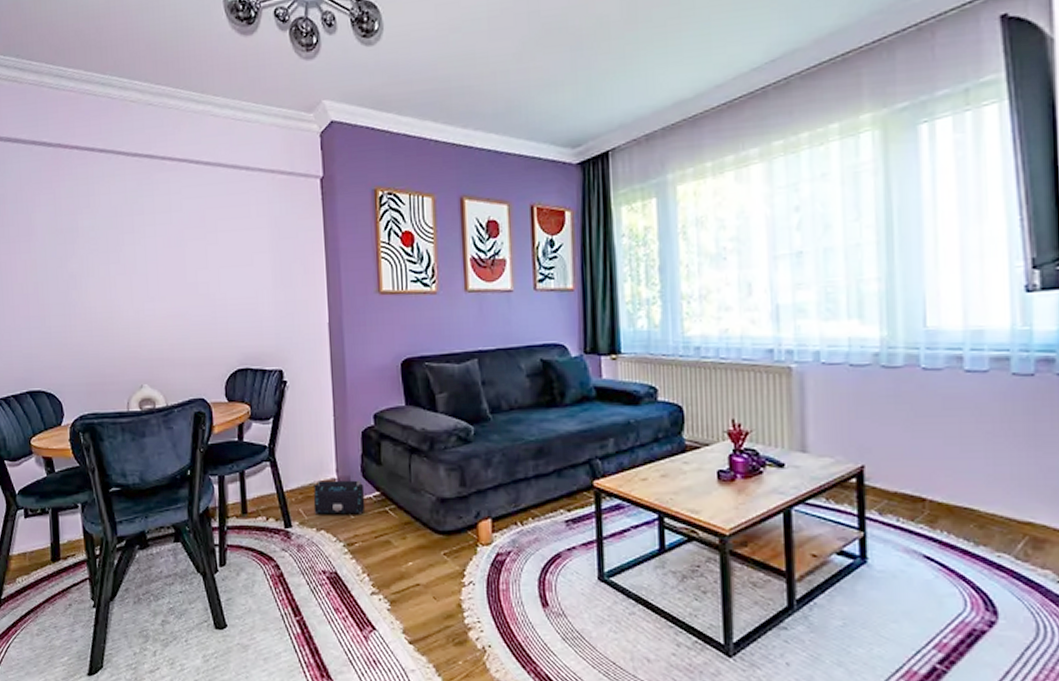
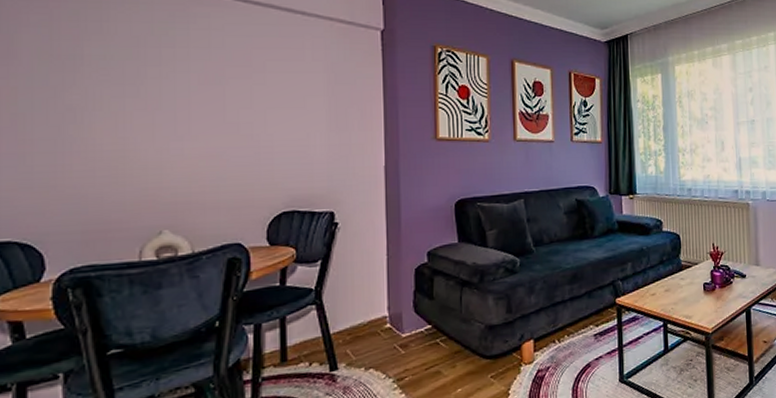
handbag: present [313,480,366,515] -> none [362,315,417,354]

